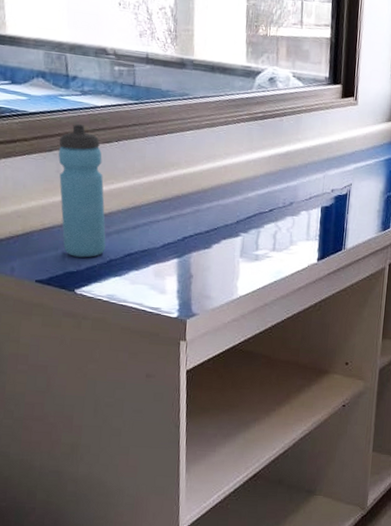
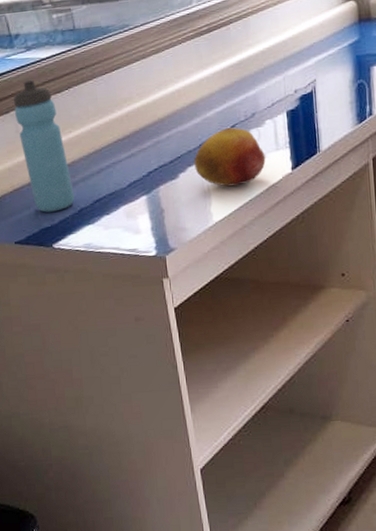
fruit: none [229,211,296,266] -> present [194,127,266,187]

